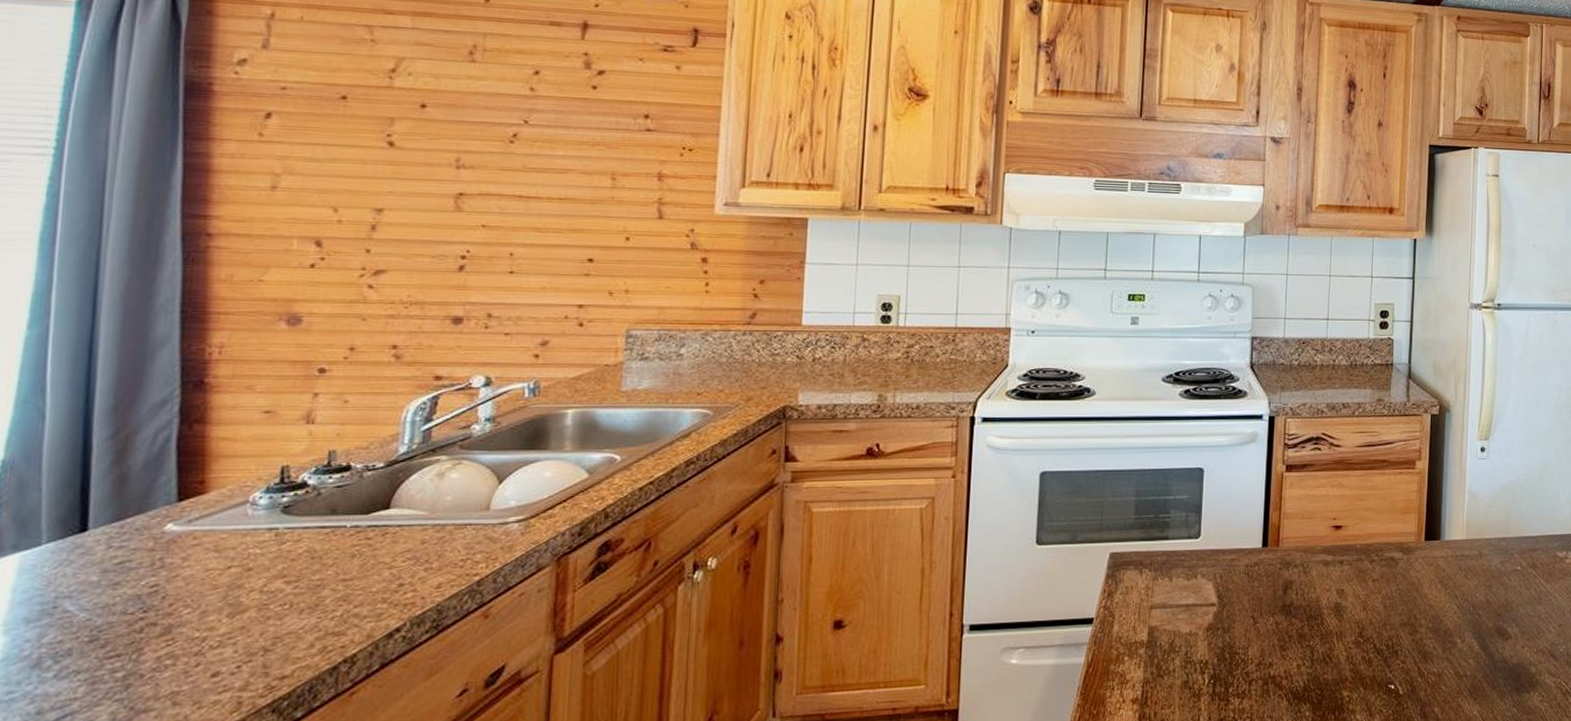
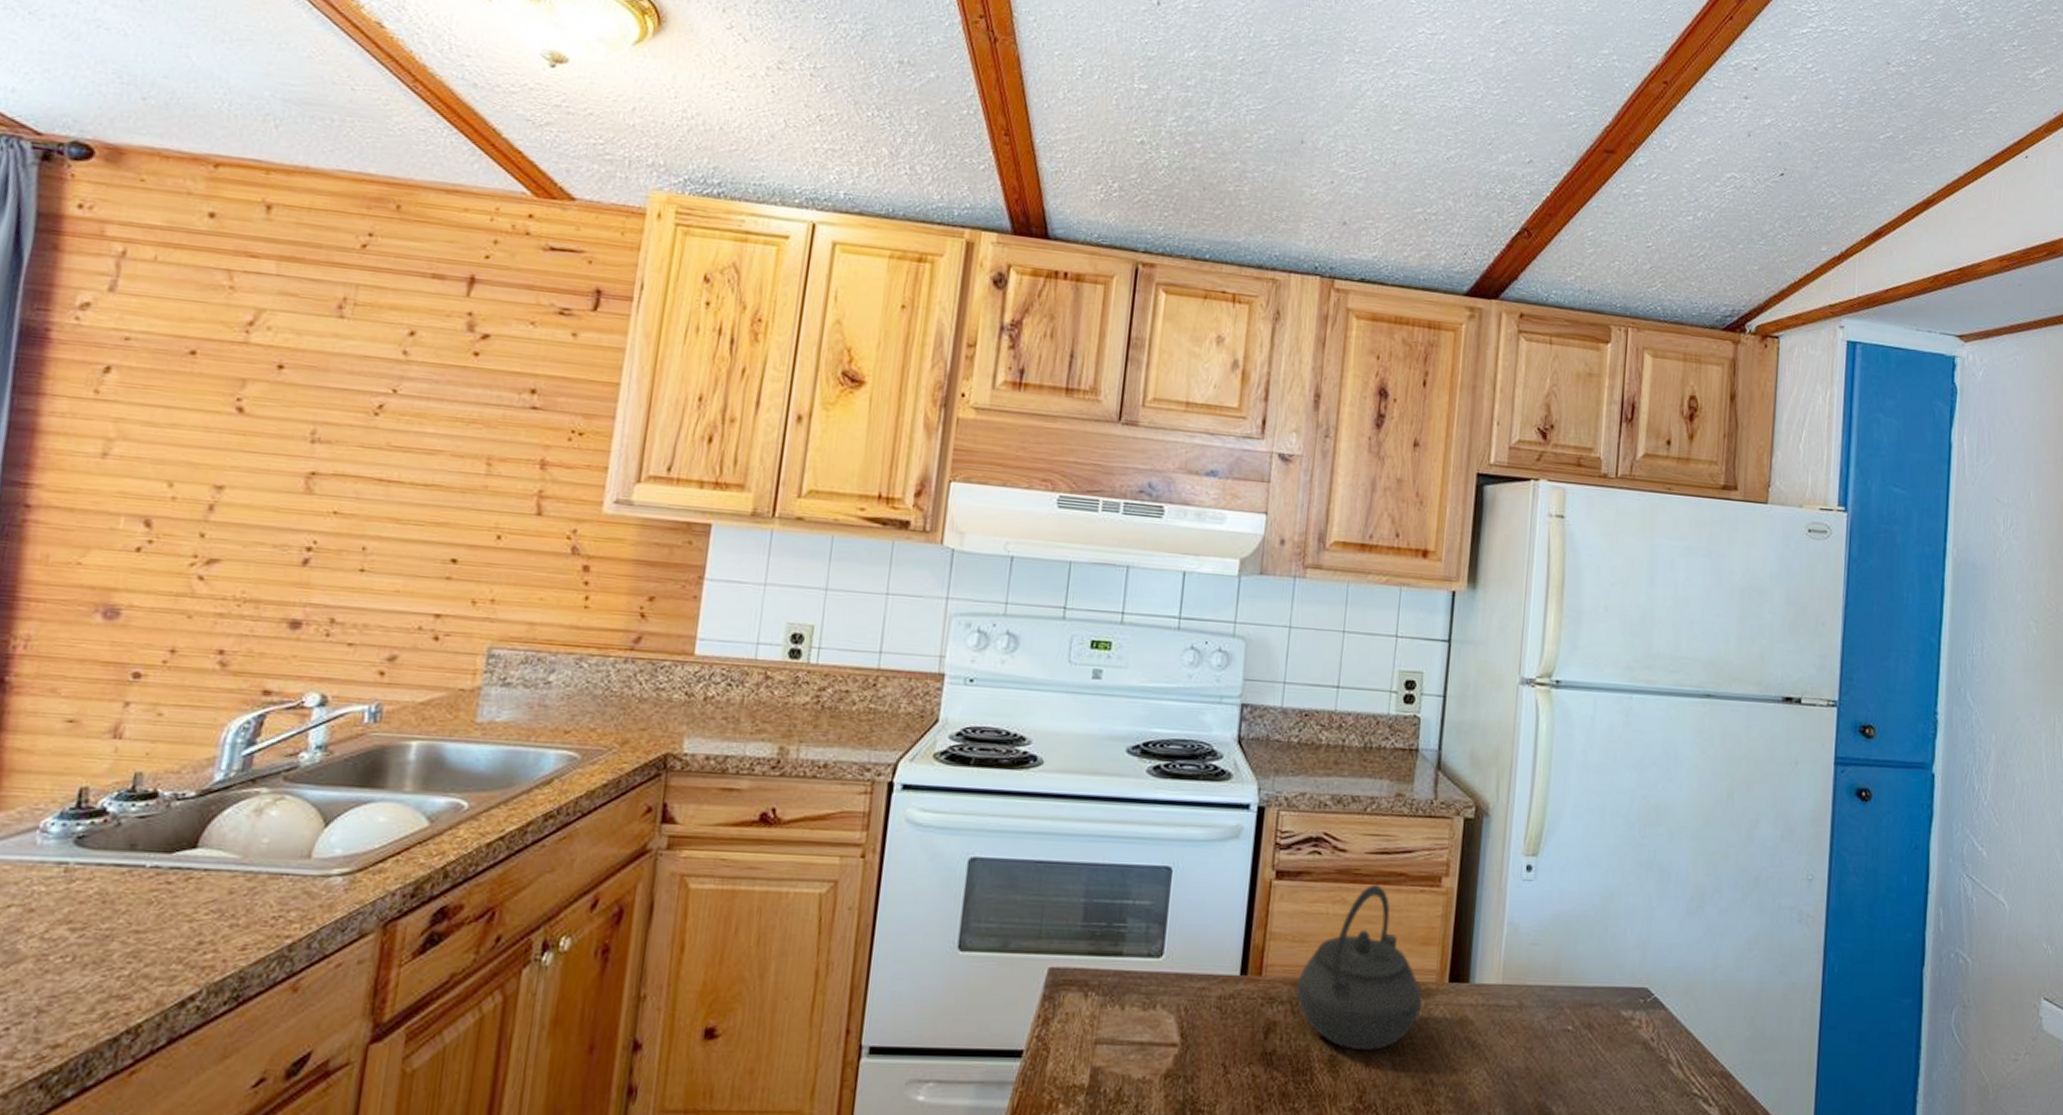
kettle: none [1307,470,1405,598] -> present [1296,885,1422,1052]

